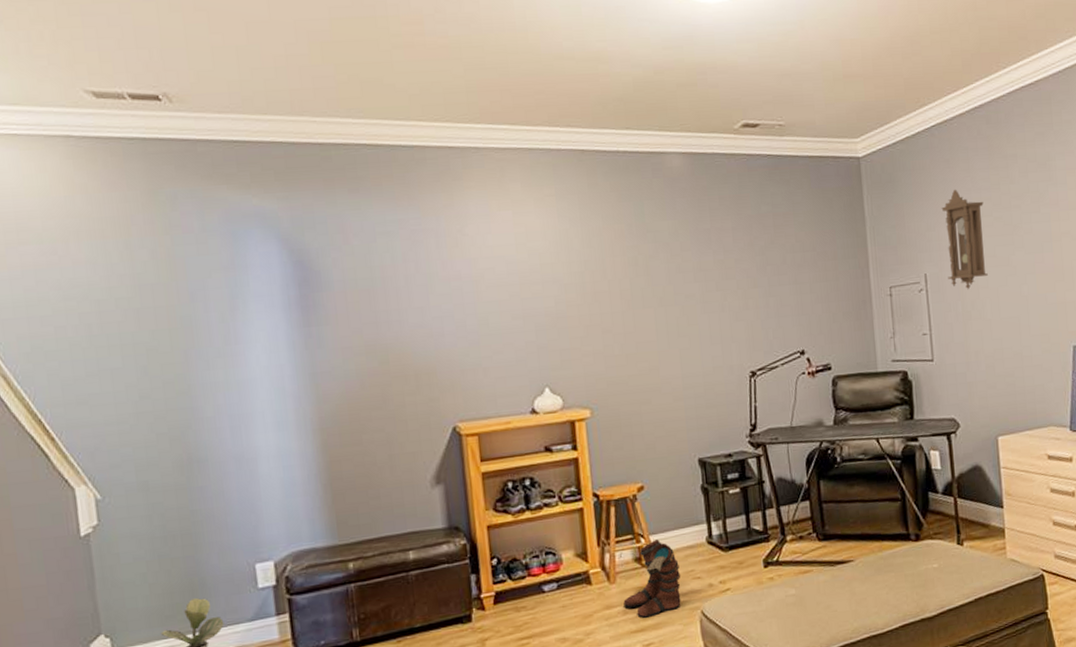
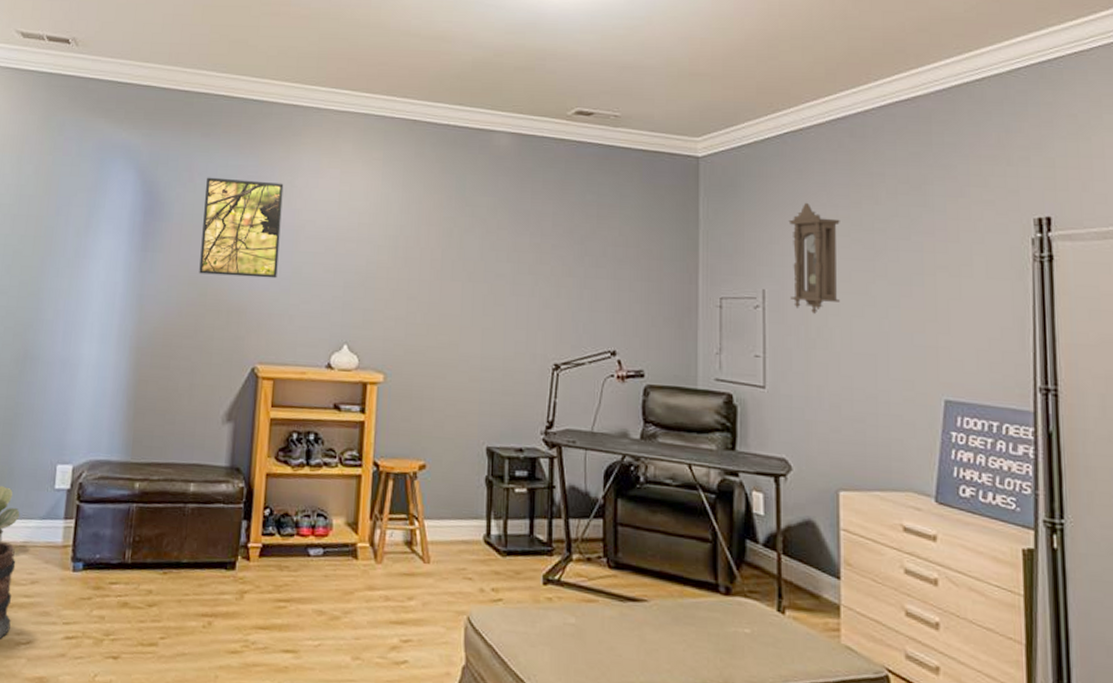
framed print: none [364,233,463,341] -> present [199,177,284,279]
boots: present [623,539,681,619] -> none [387,525,452,611]

